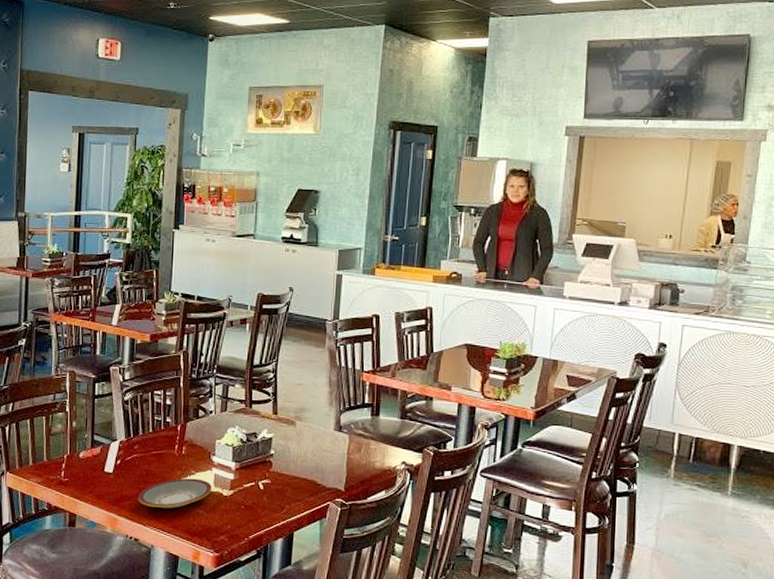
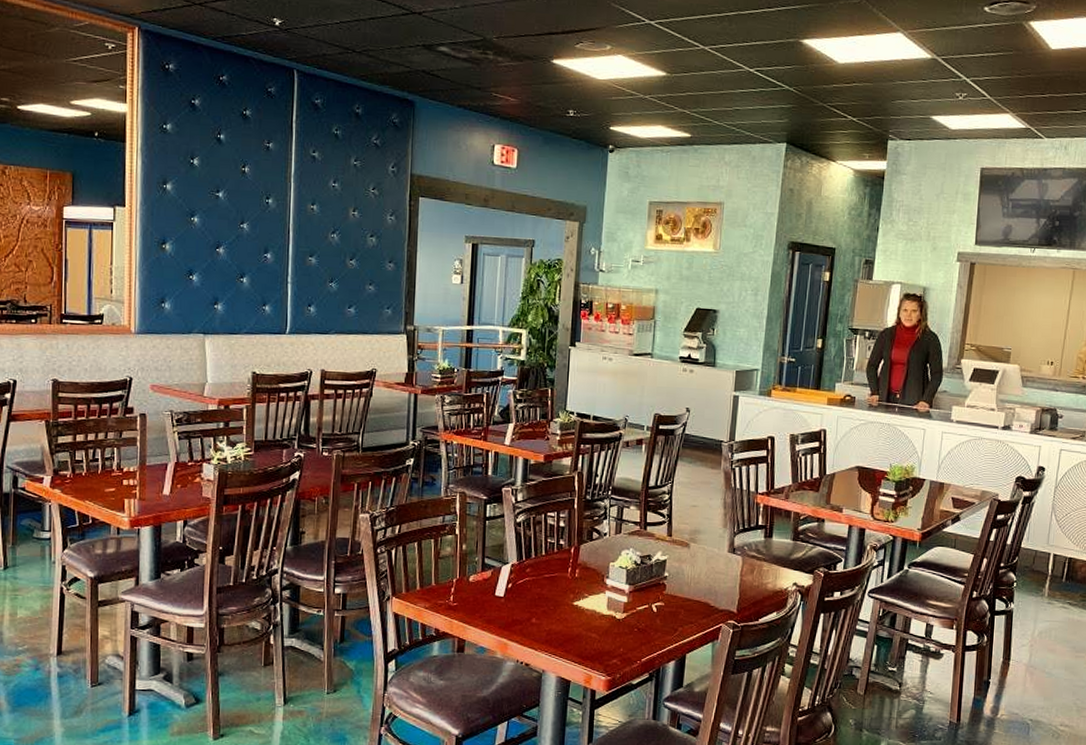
plate: present [138,478,212,509] -> none [530,601,605,633]

